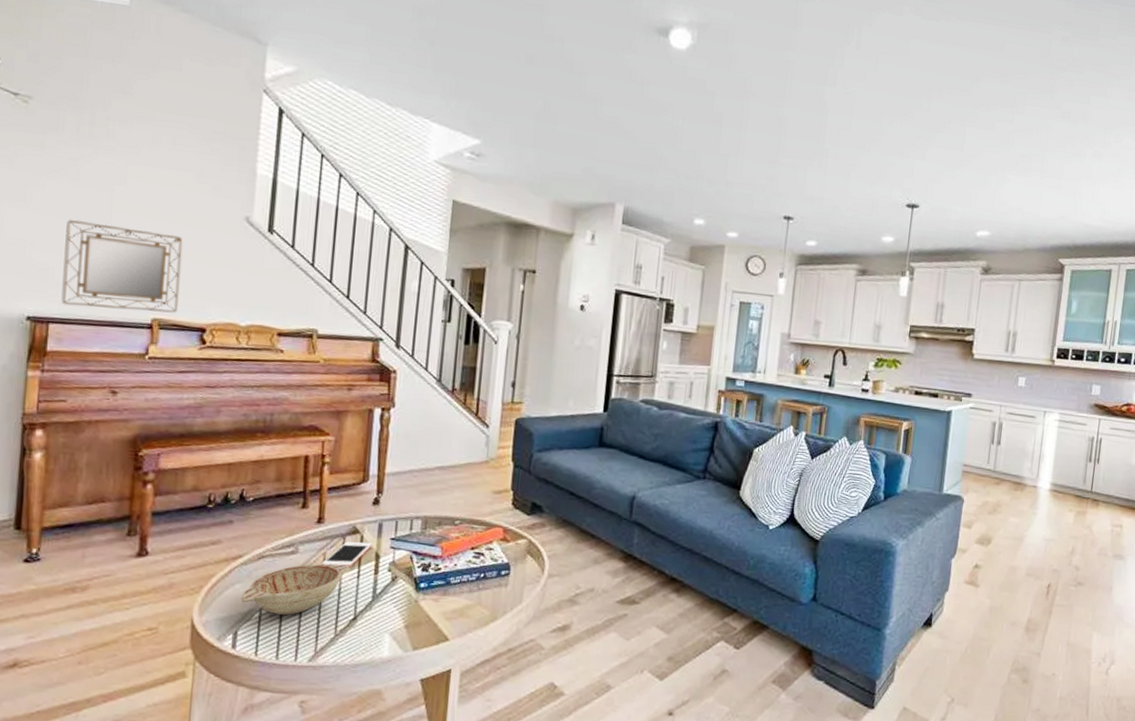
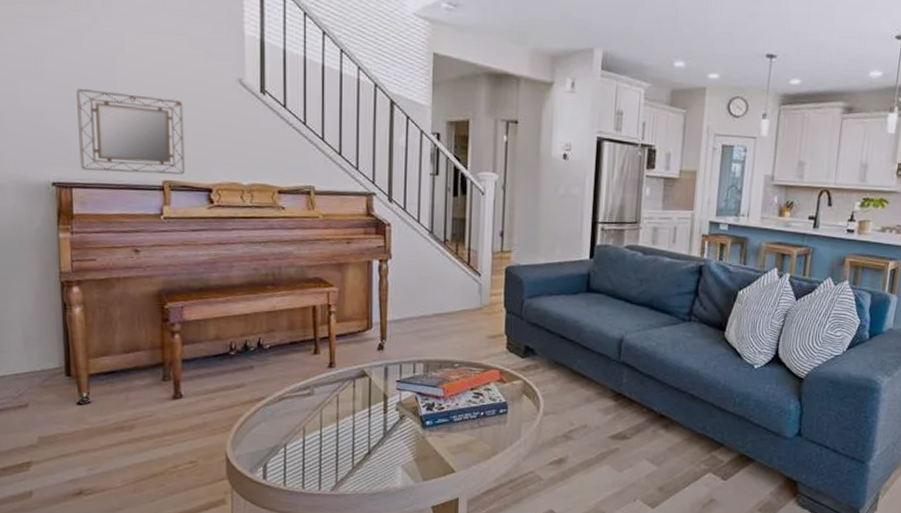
decorative bowl: present [240,563,349,615] -> none [267,404,360,450]
cell phone: present [321,542,373,568] -> none [335,384,380,407]

